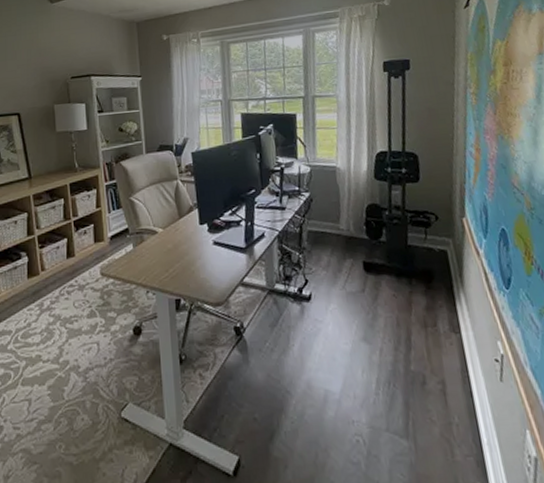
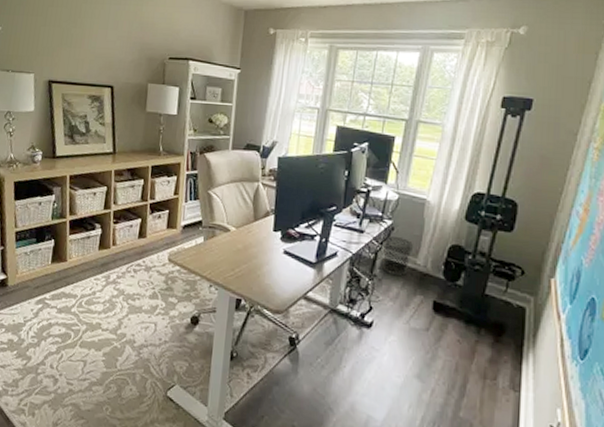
waste bin: none [305,207,335,245] -> present [381,236,414,277]

